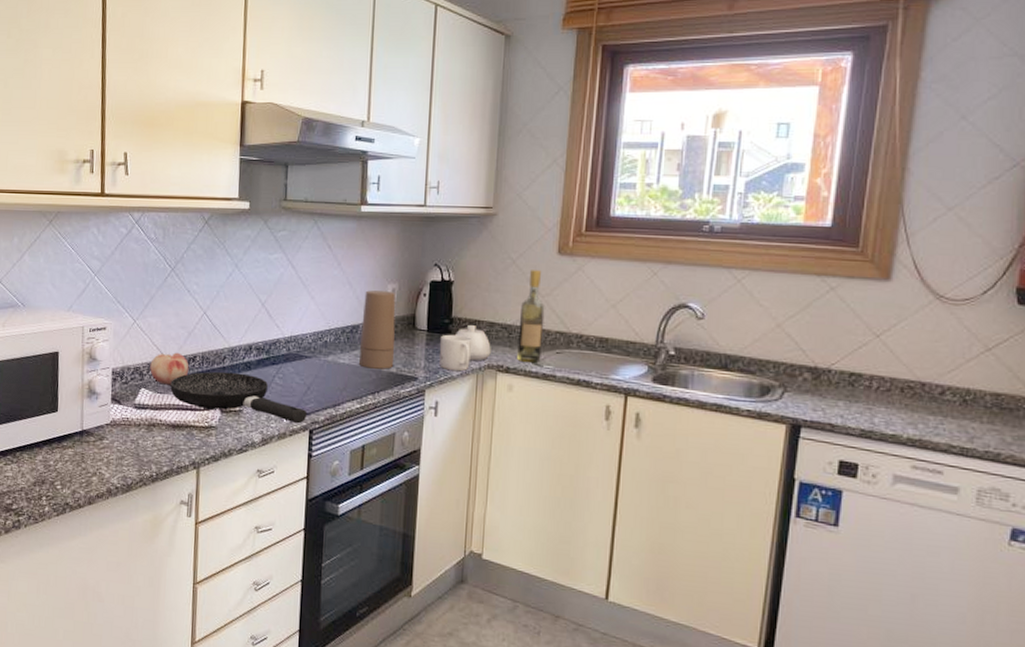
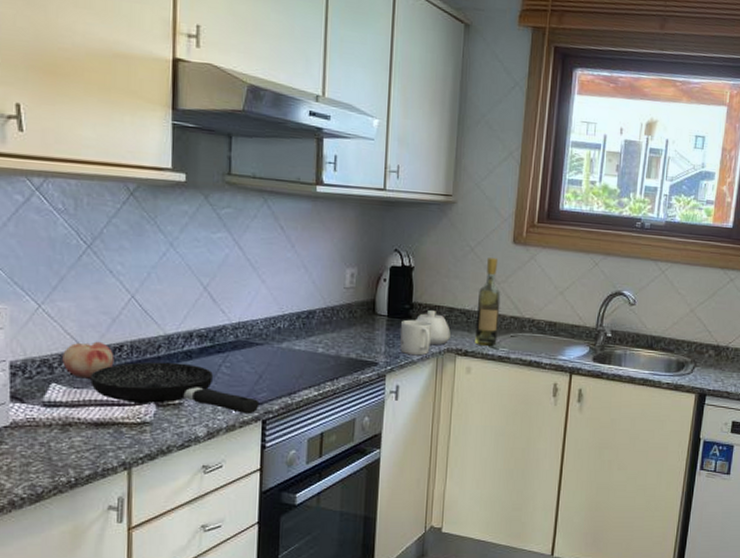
canister: present [359,290,396,370] -> none [317,274,355,355]

